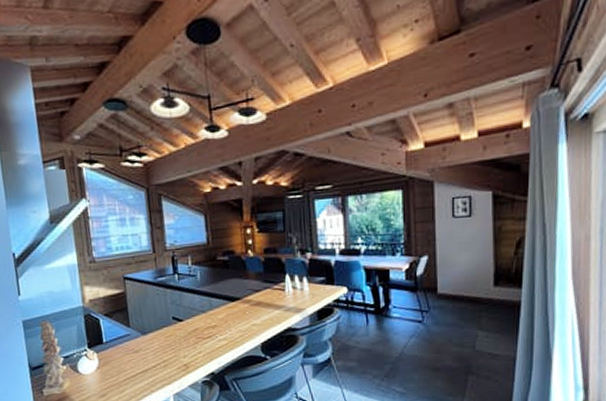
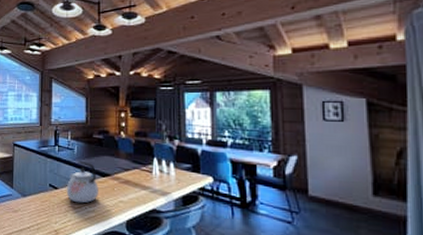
kettle: none [192,286,229,333] -> present [66,160,98,203]

